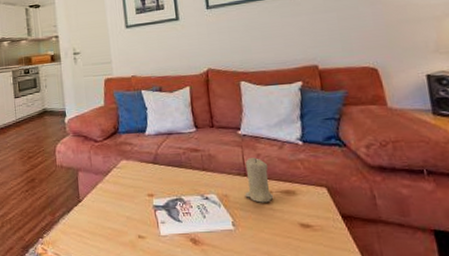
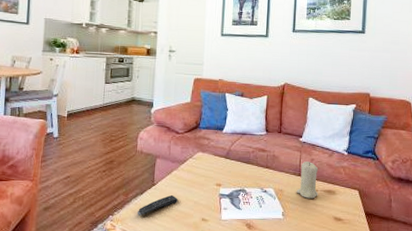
remote control: none [66,210,108,237] -> present [137,194,178,216]

